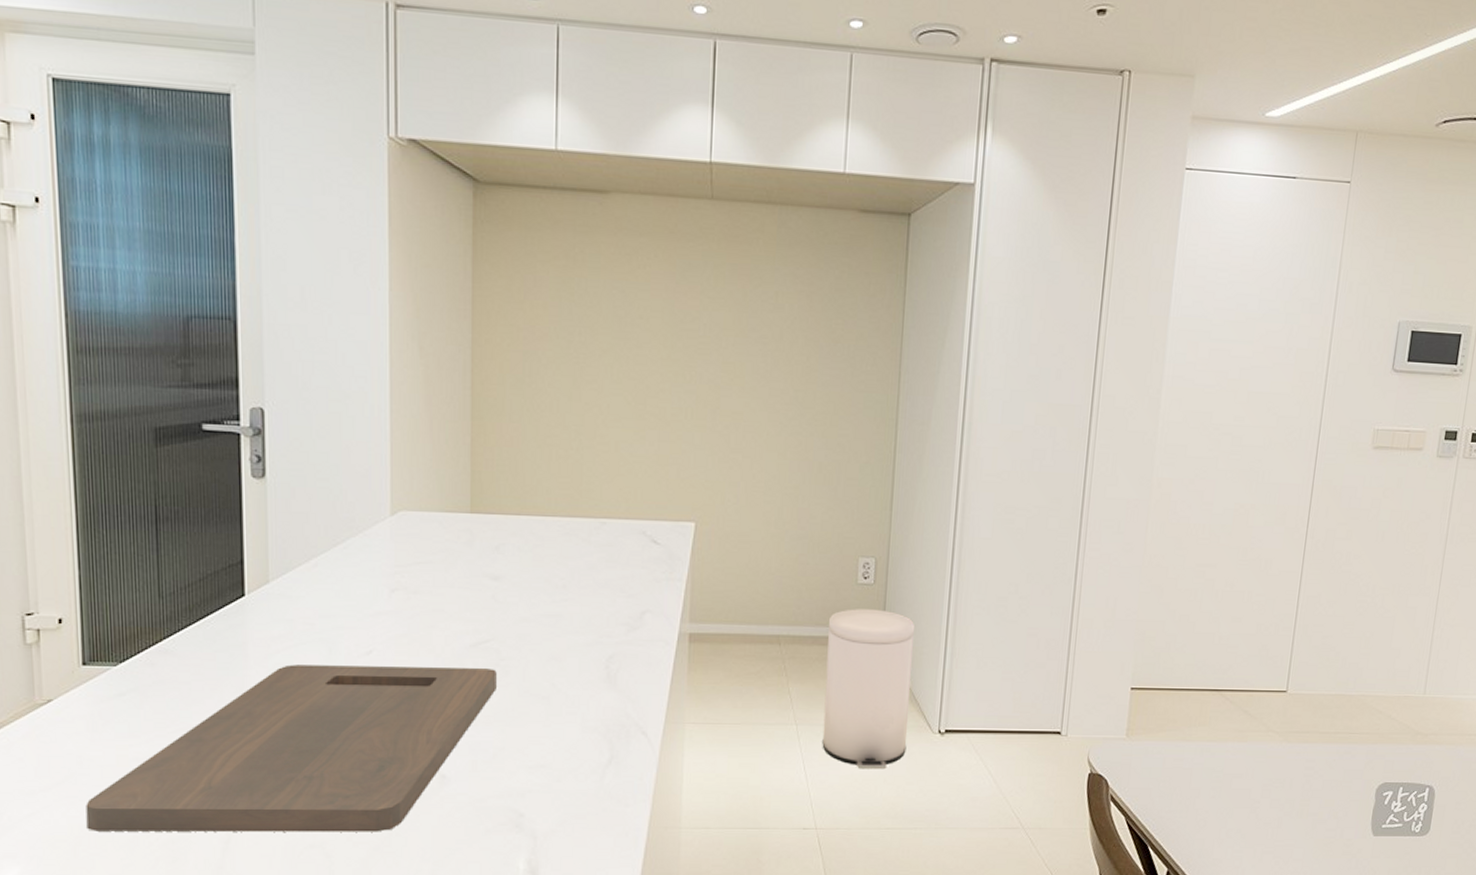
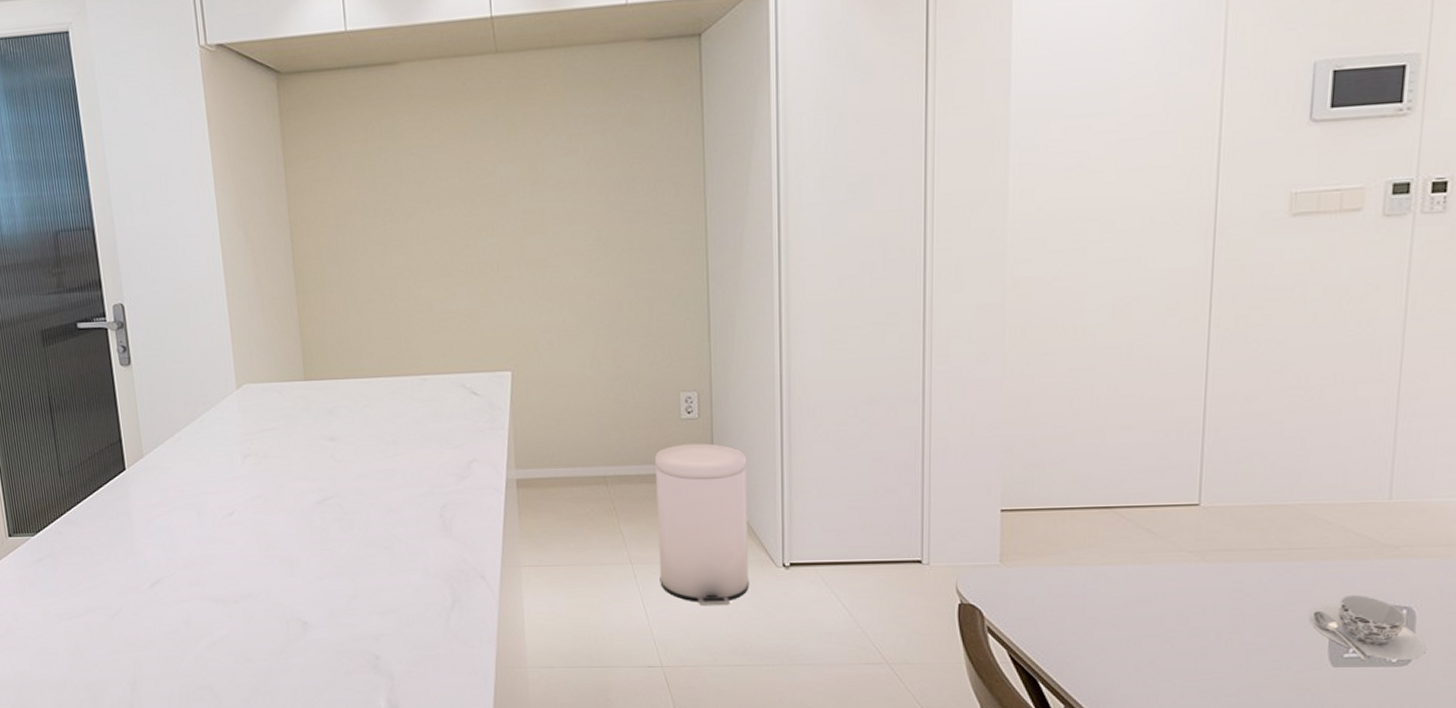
cutting board: present [86,664,497,832] -> none [23,523,344,676]
teacup: none [1359,774,1440,833] -> present [1308,594,1426,663]

